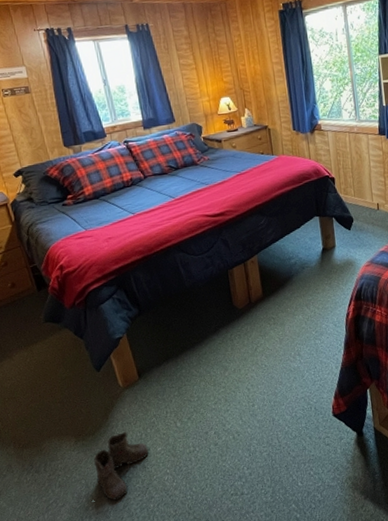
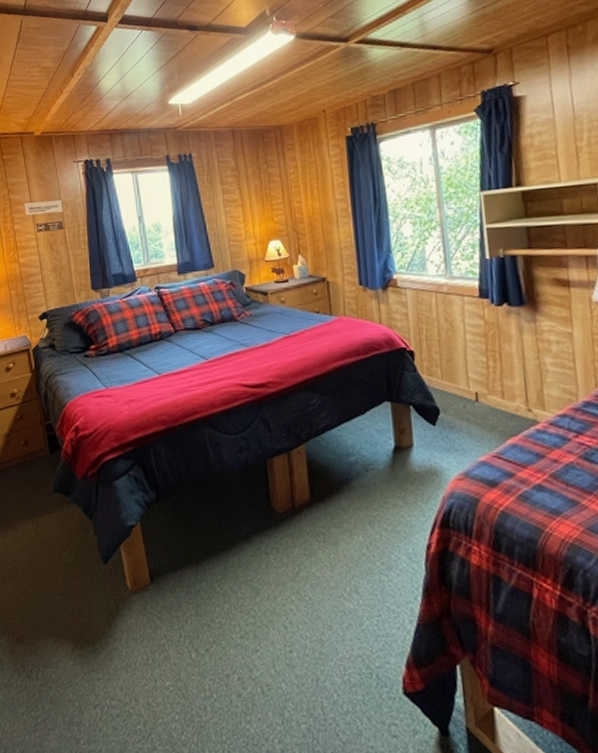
boots: present [93,431,149,501] -> none [86,648,155,740]

